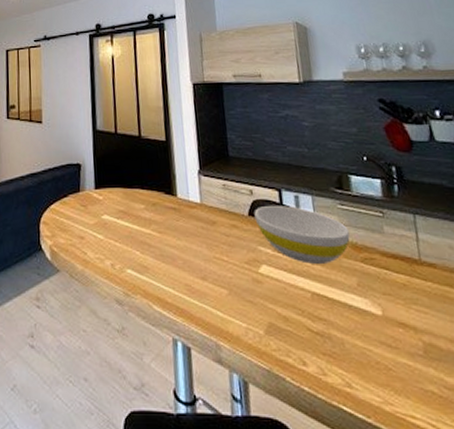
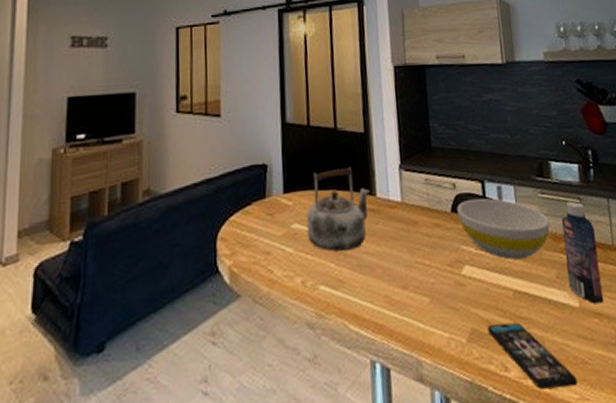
kettle: none [114,170,171,243] -> present [306,167,370,252]
smartphone: none [285,322,380,390] -> present [487,322,578,390]
bottle: none [362,214,410,315] -> present [561,201,604,304]

